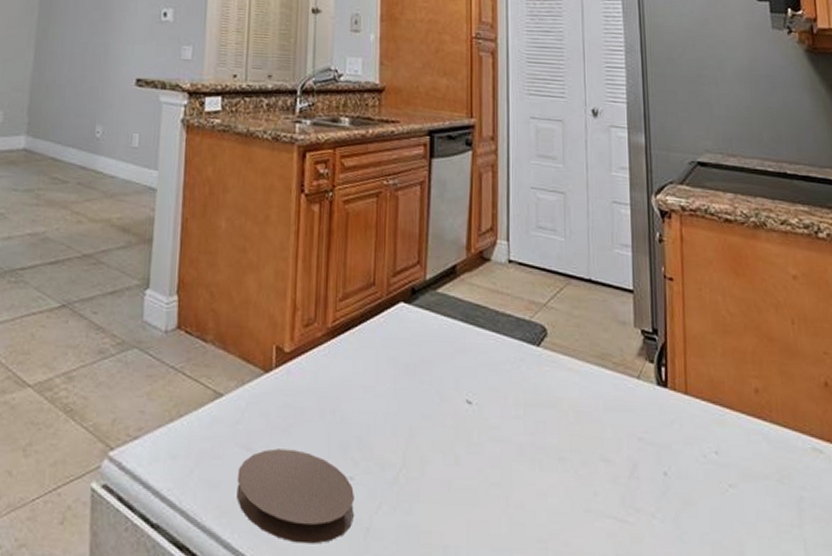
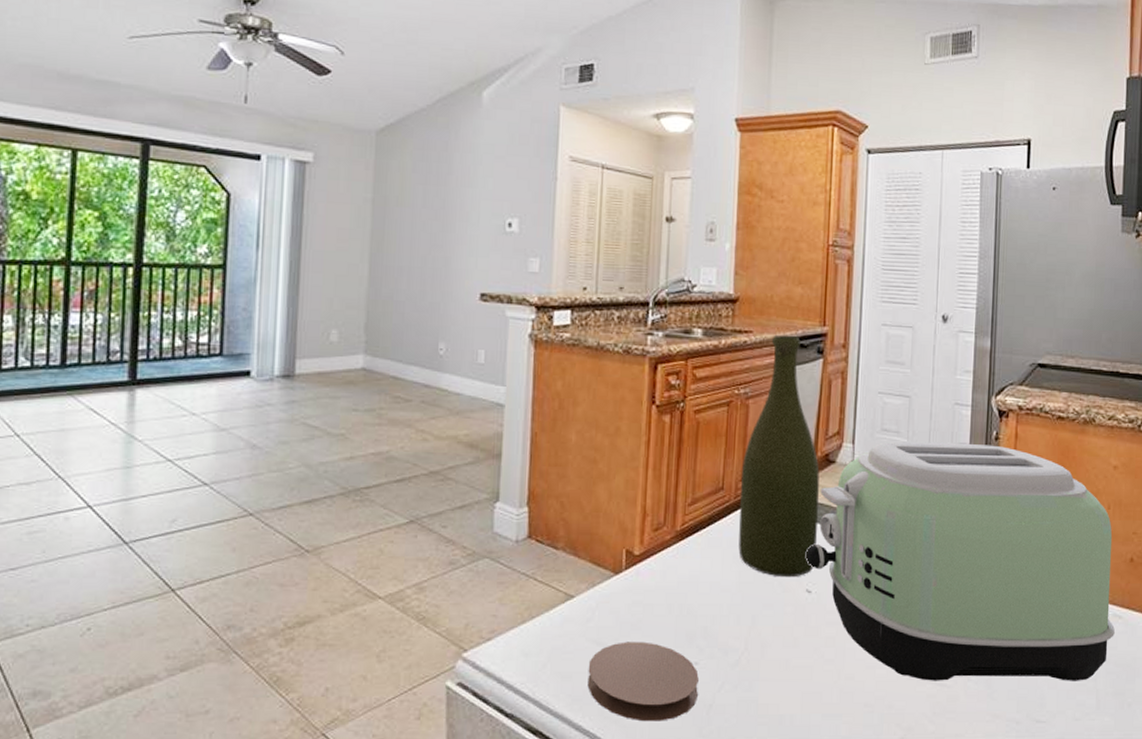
bottle: none [392,125,476,386] -> present [738,335,820,578]
toaster: none [465,240,817,527] -> present [806,441,1115,681]

